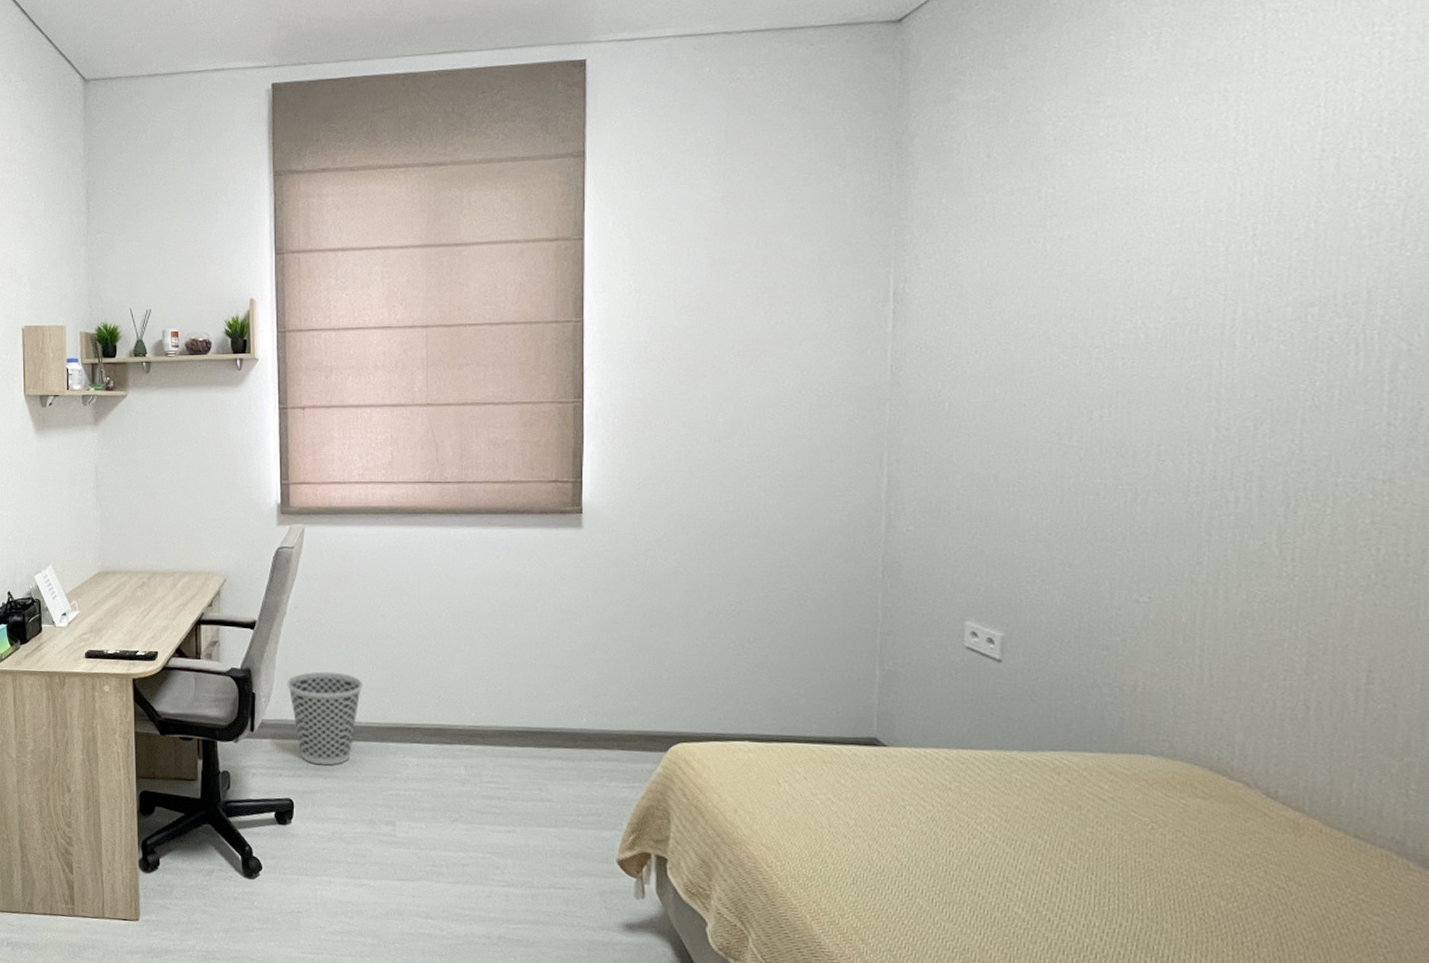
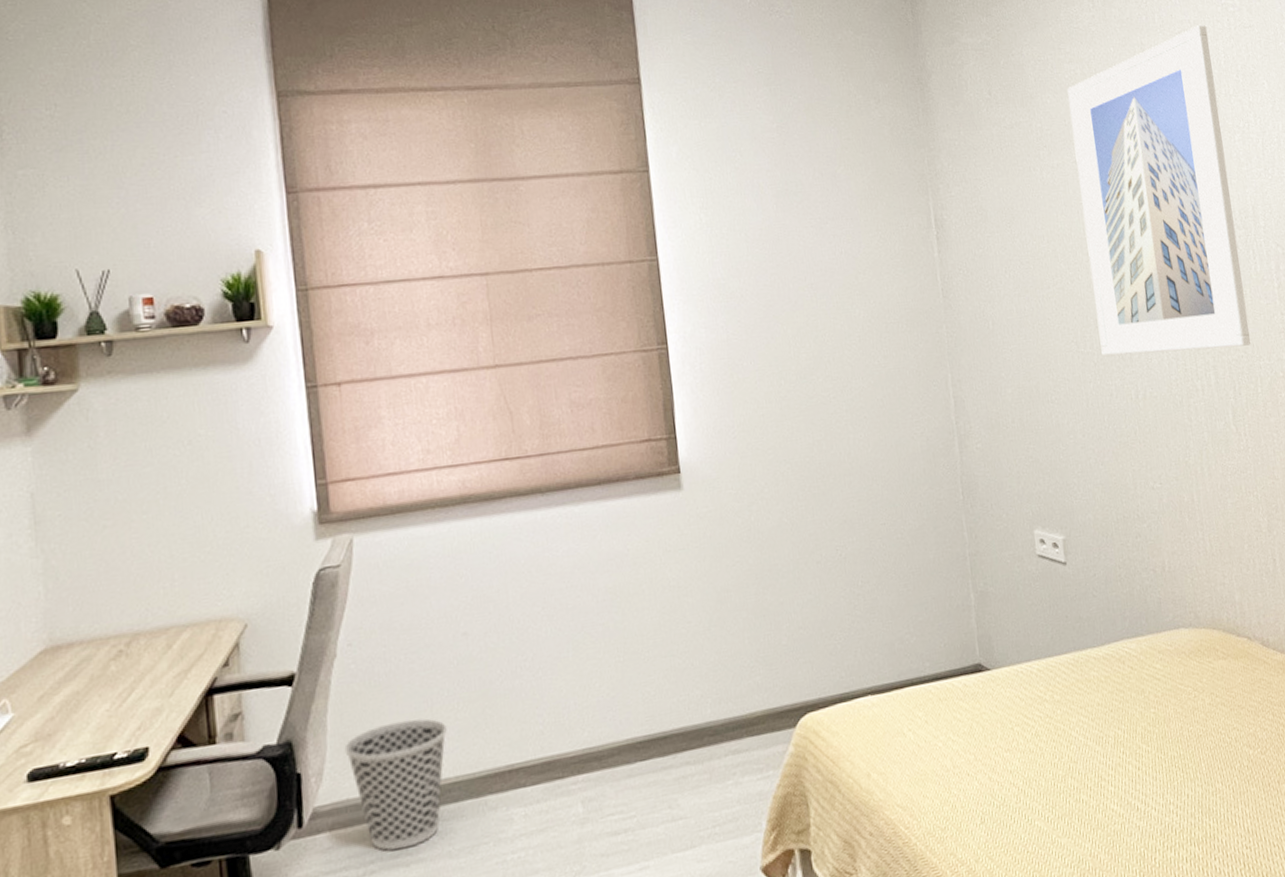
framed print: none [1092,62,1340,458] -> present [1067,25,1251,356]

